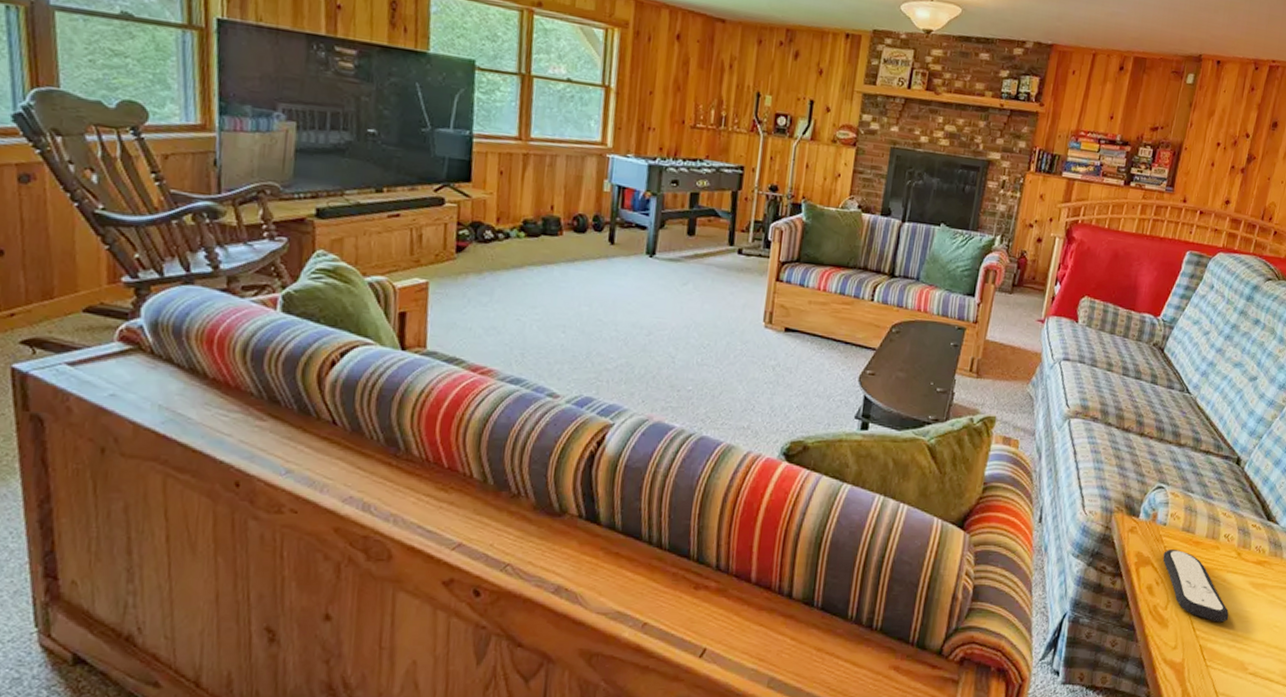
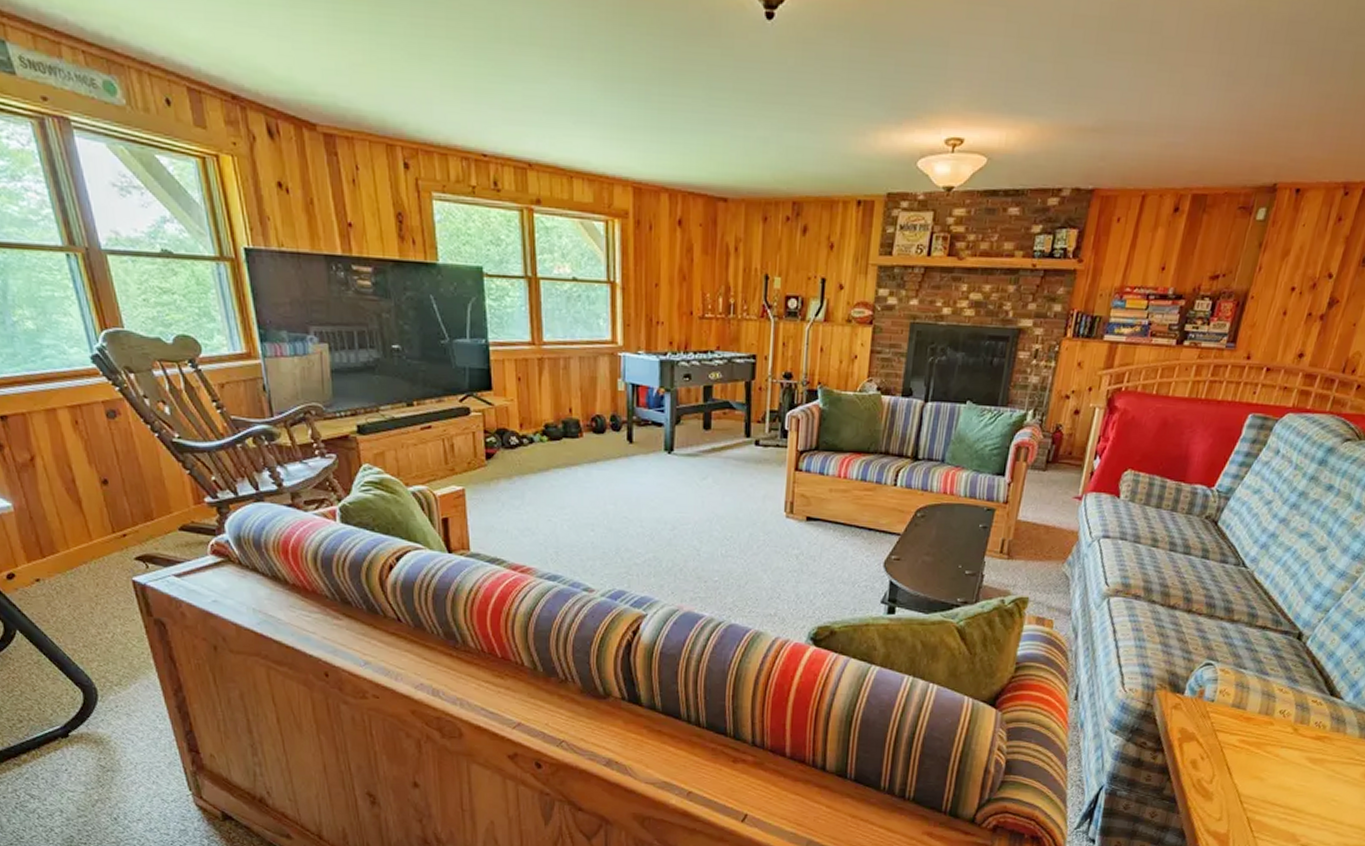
remote control: present [1163,549,1229,623] -> none [1209,725,1281,796]

